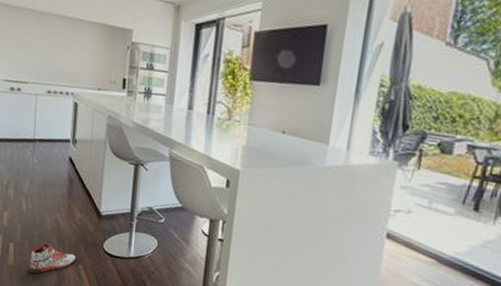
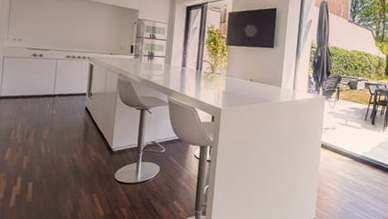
sneaker: present [29,243,77,274] -> none [47,179,91,207]

